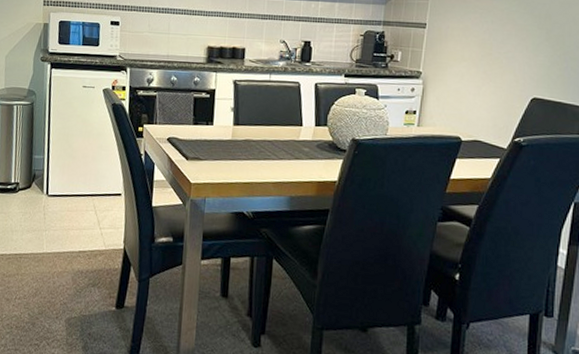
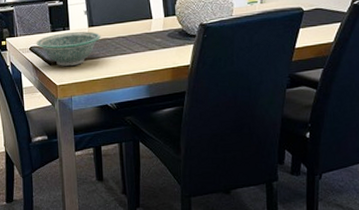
bowl: none [175,127,246,165] -> present [36,31,101,67]

